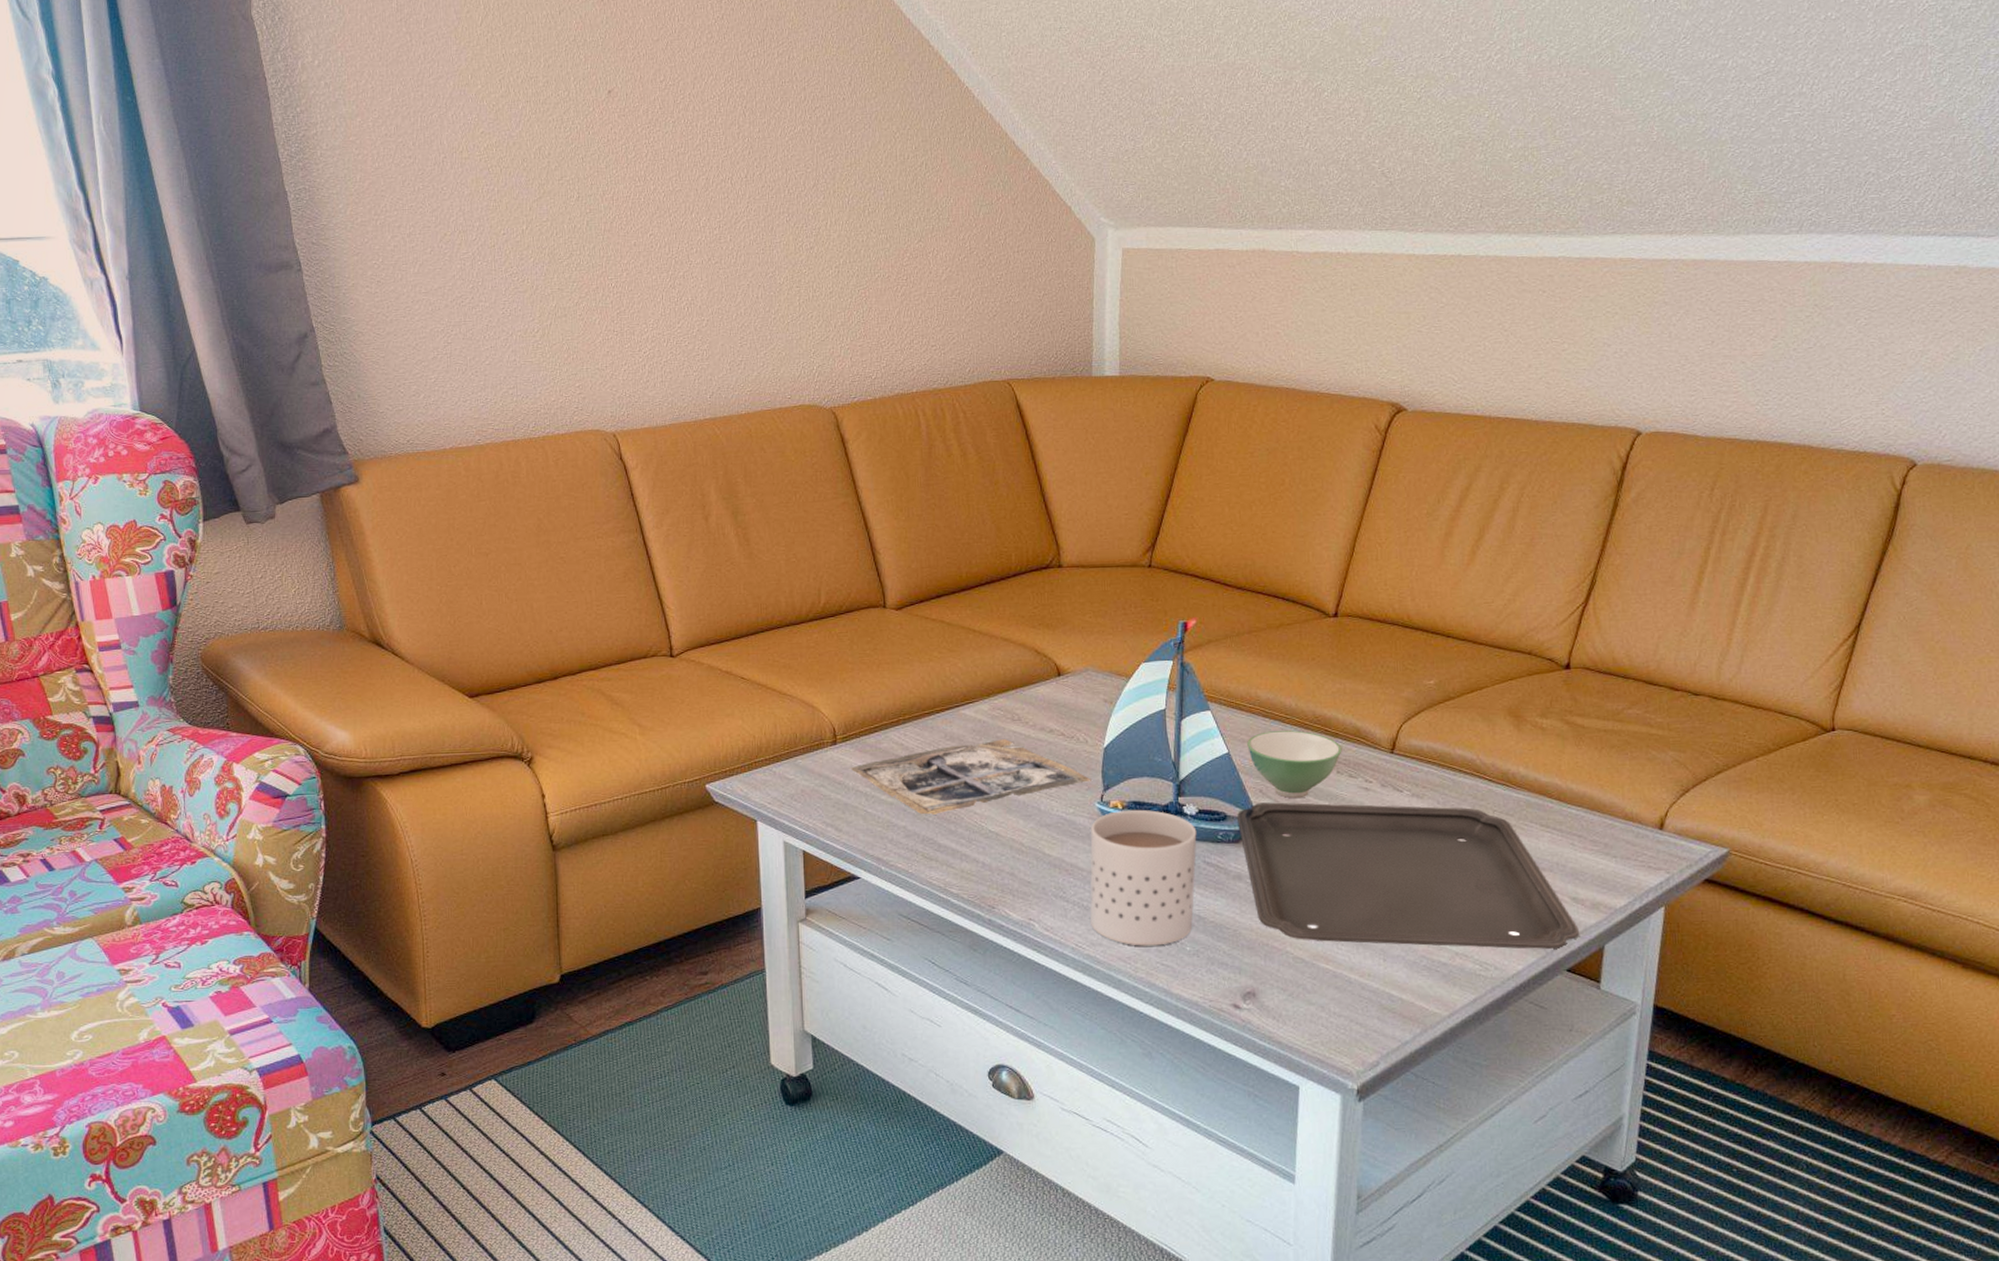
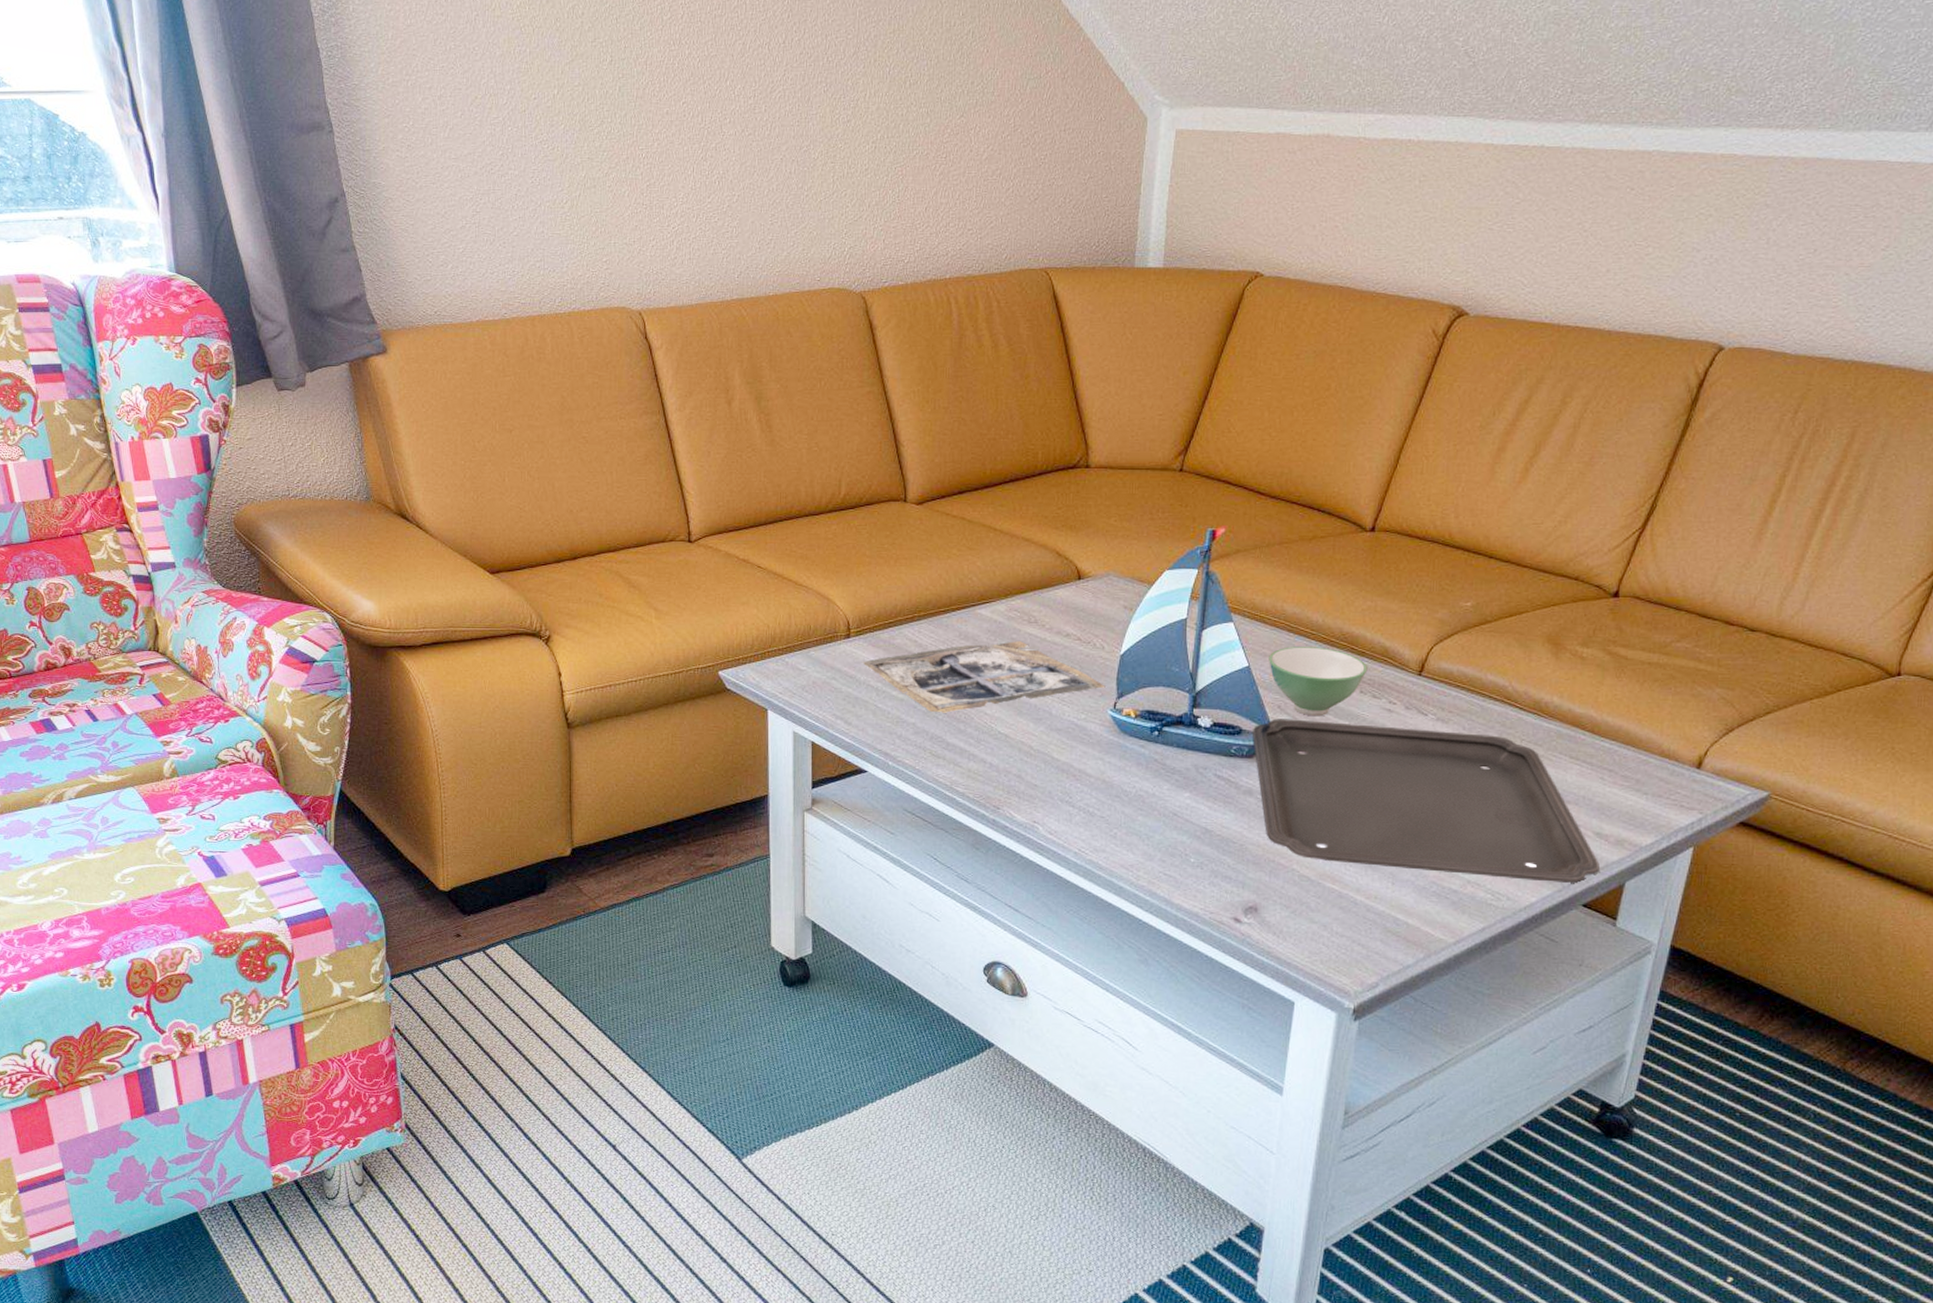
mug: present [1090,809,1197,946] -> none [1095,718,1210,856]

